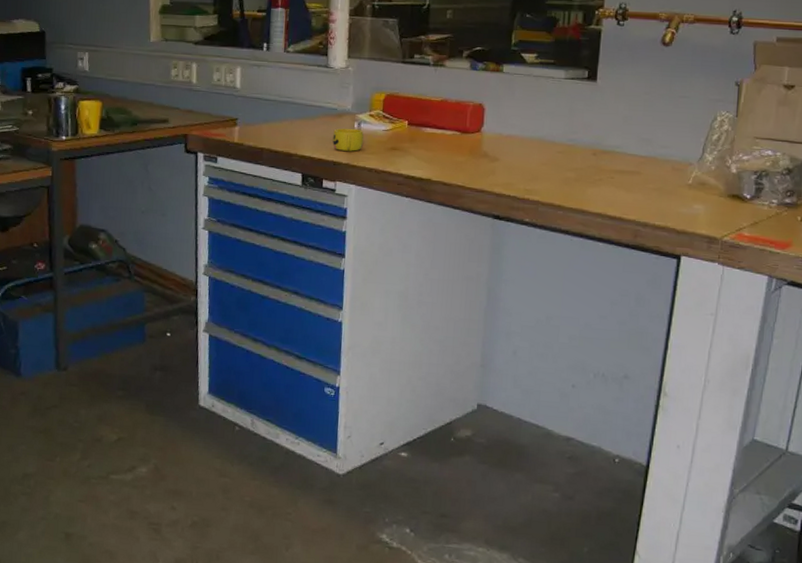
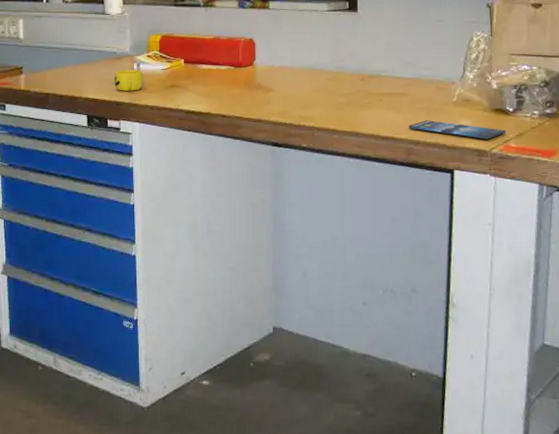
smartphone: none [638,202,741,226] -> present [408,120,507,139]

